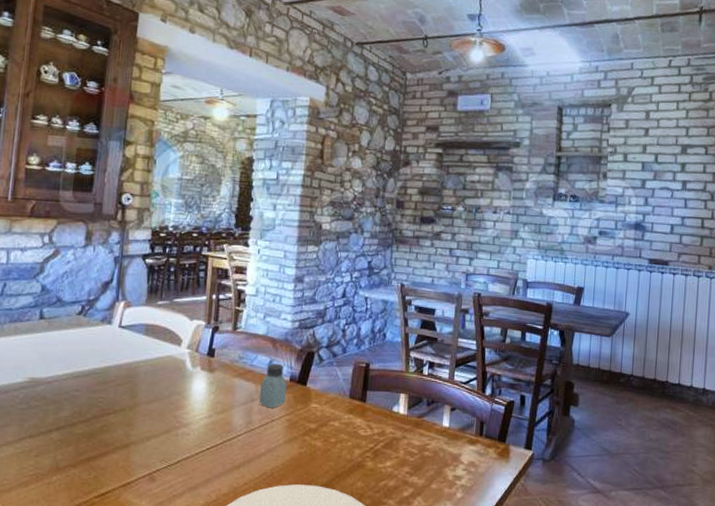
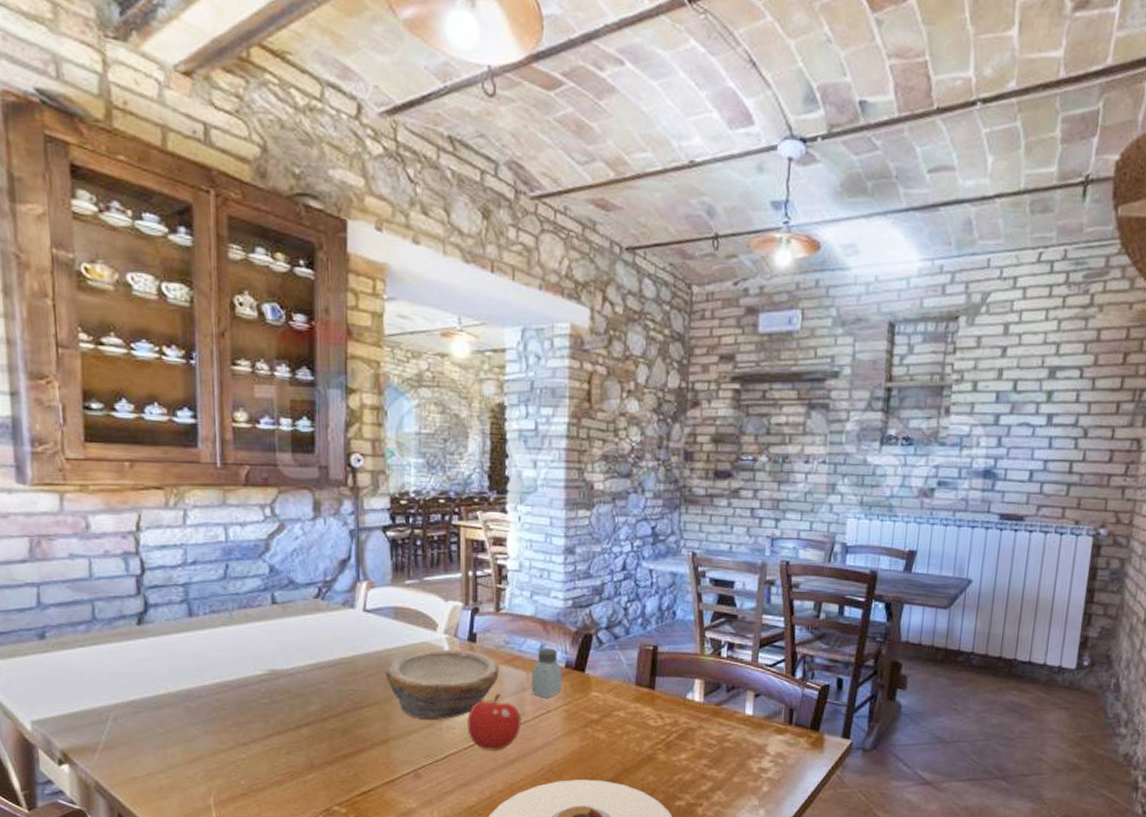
bowl: none [133,362,233,428] -> present [386,649,499,721]
fruit: none [200,403,249,457] -> present [467,693,521,752]

